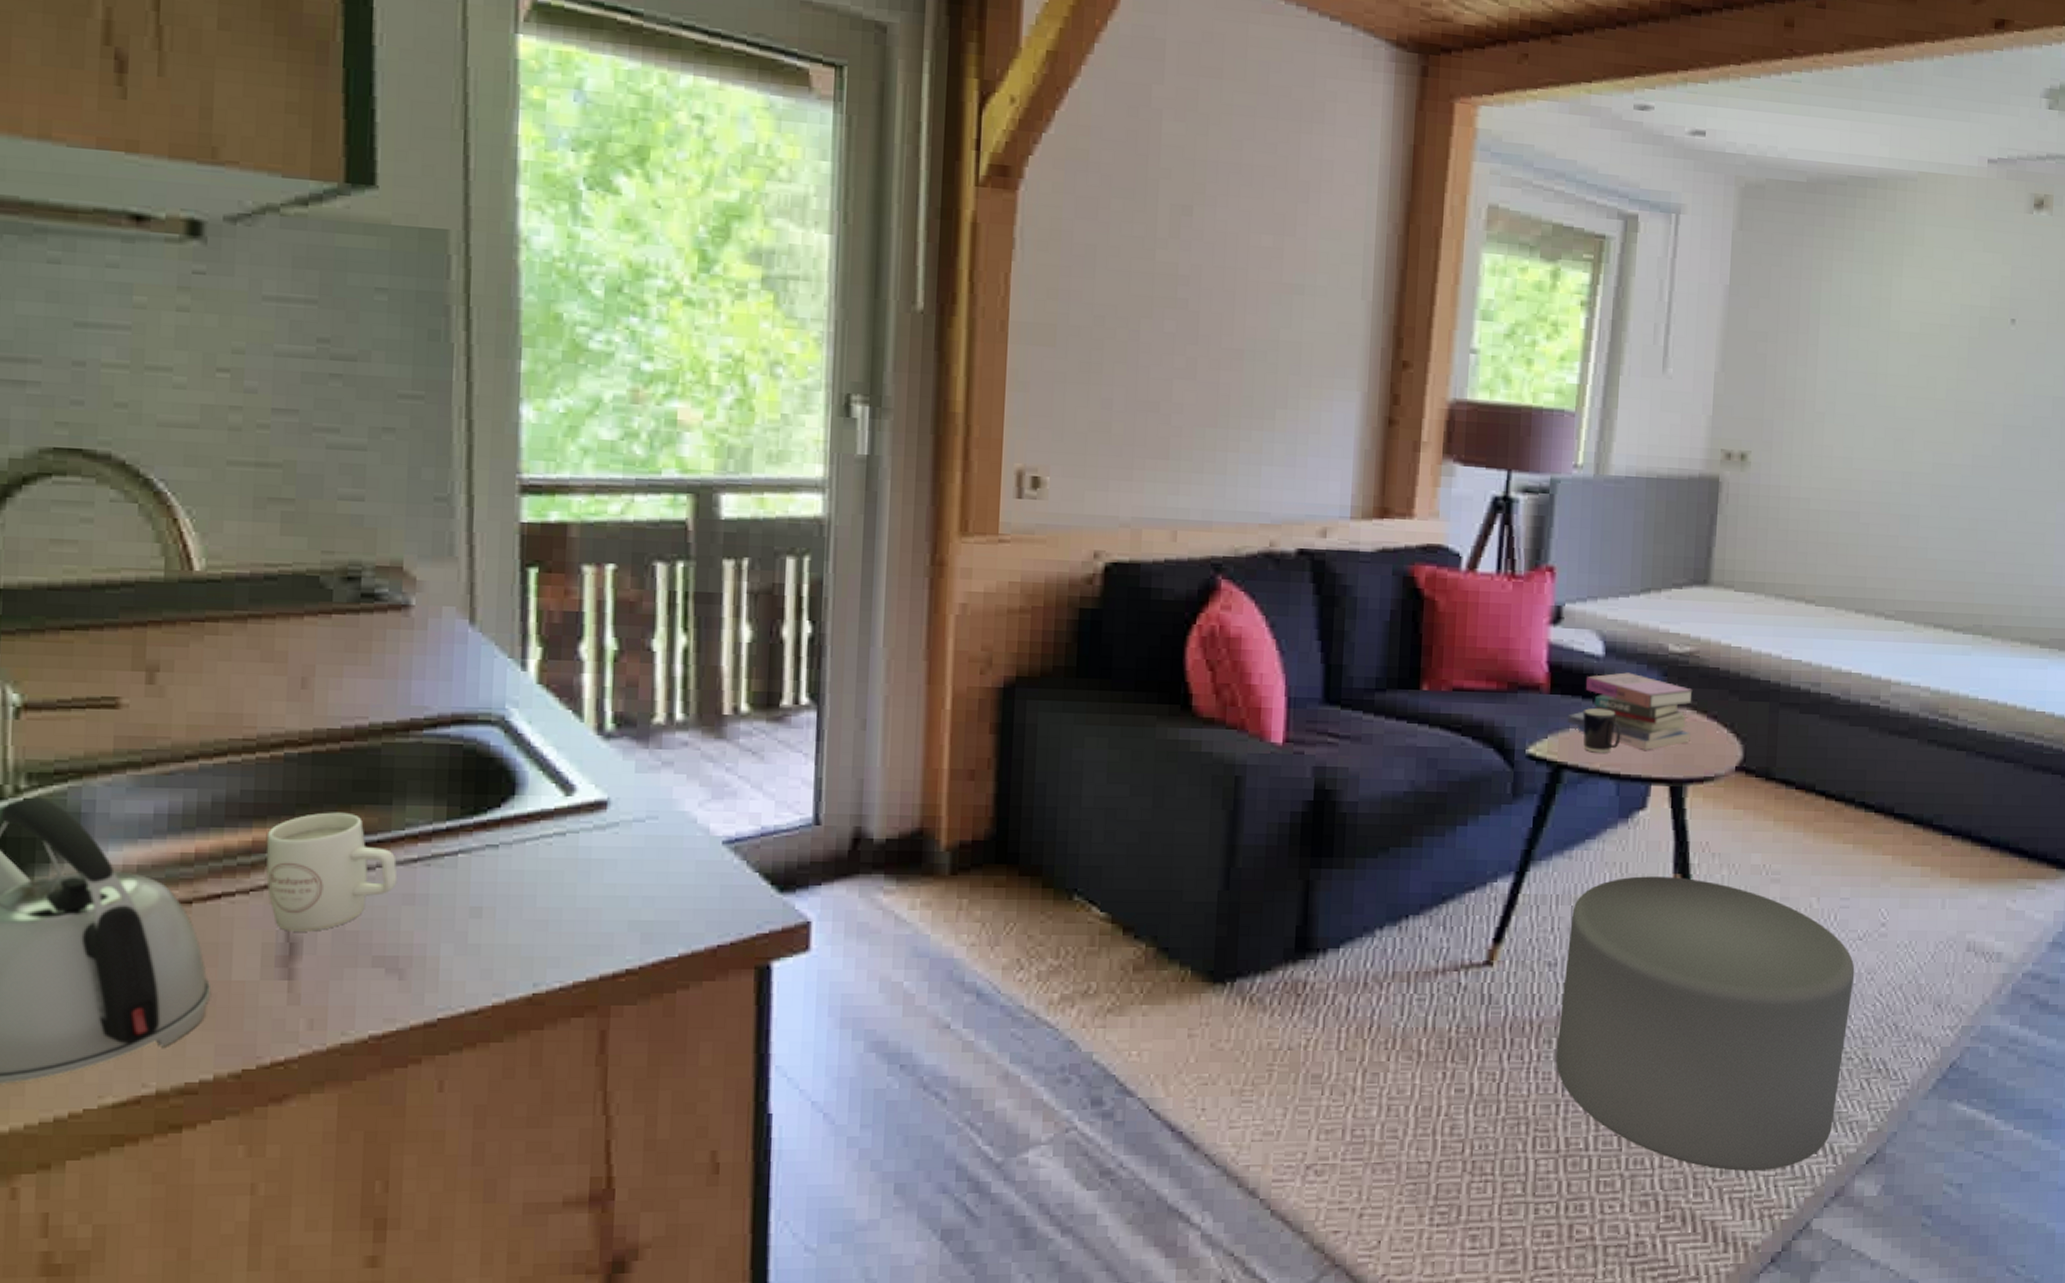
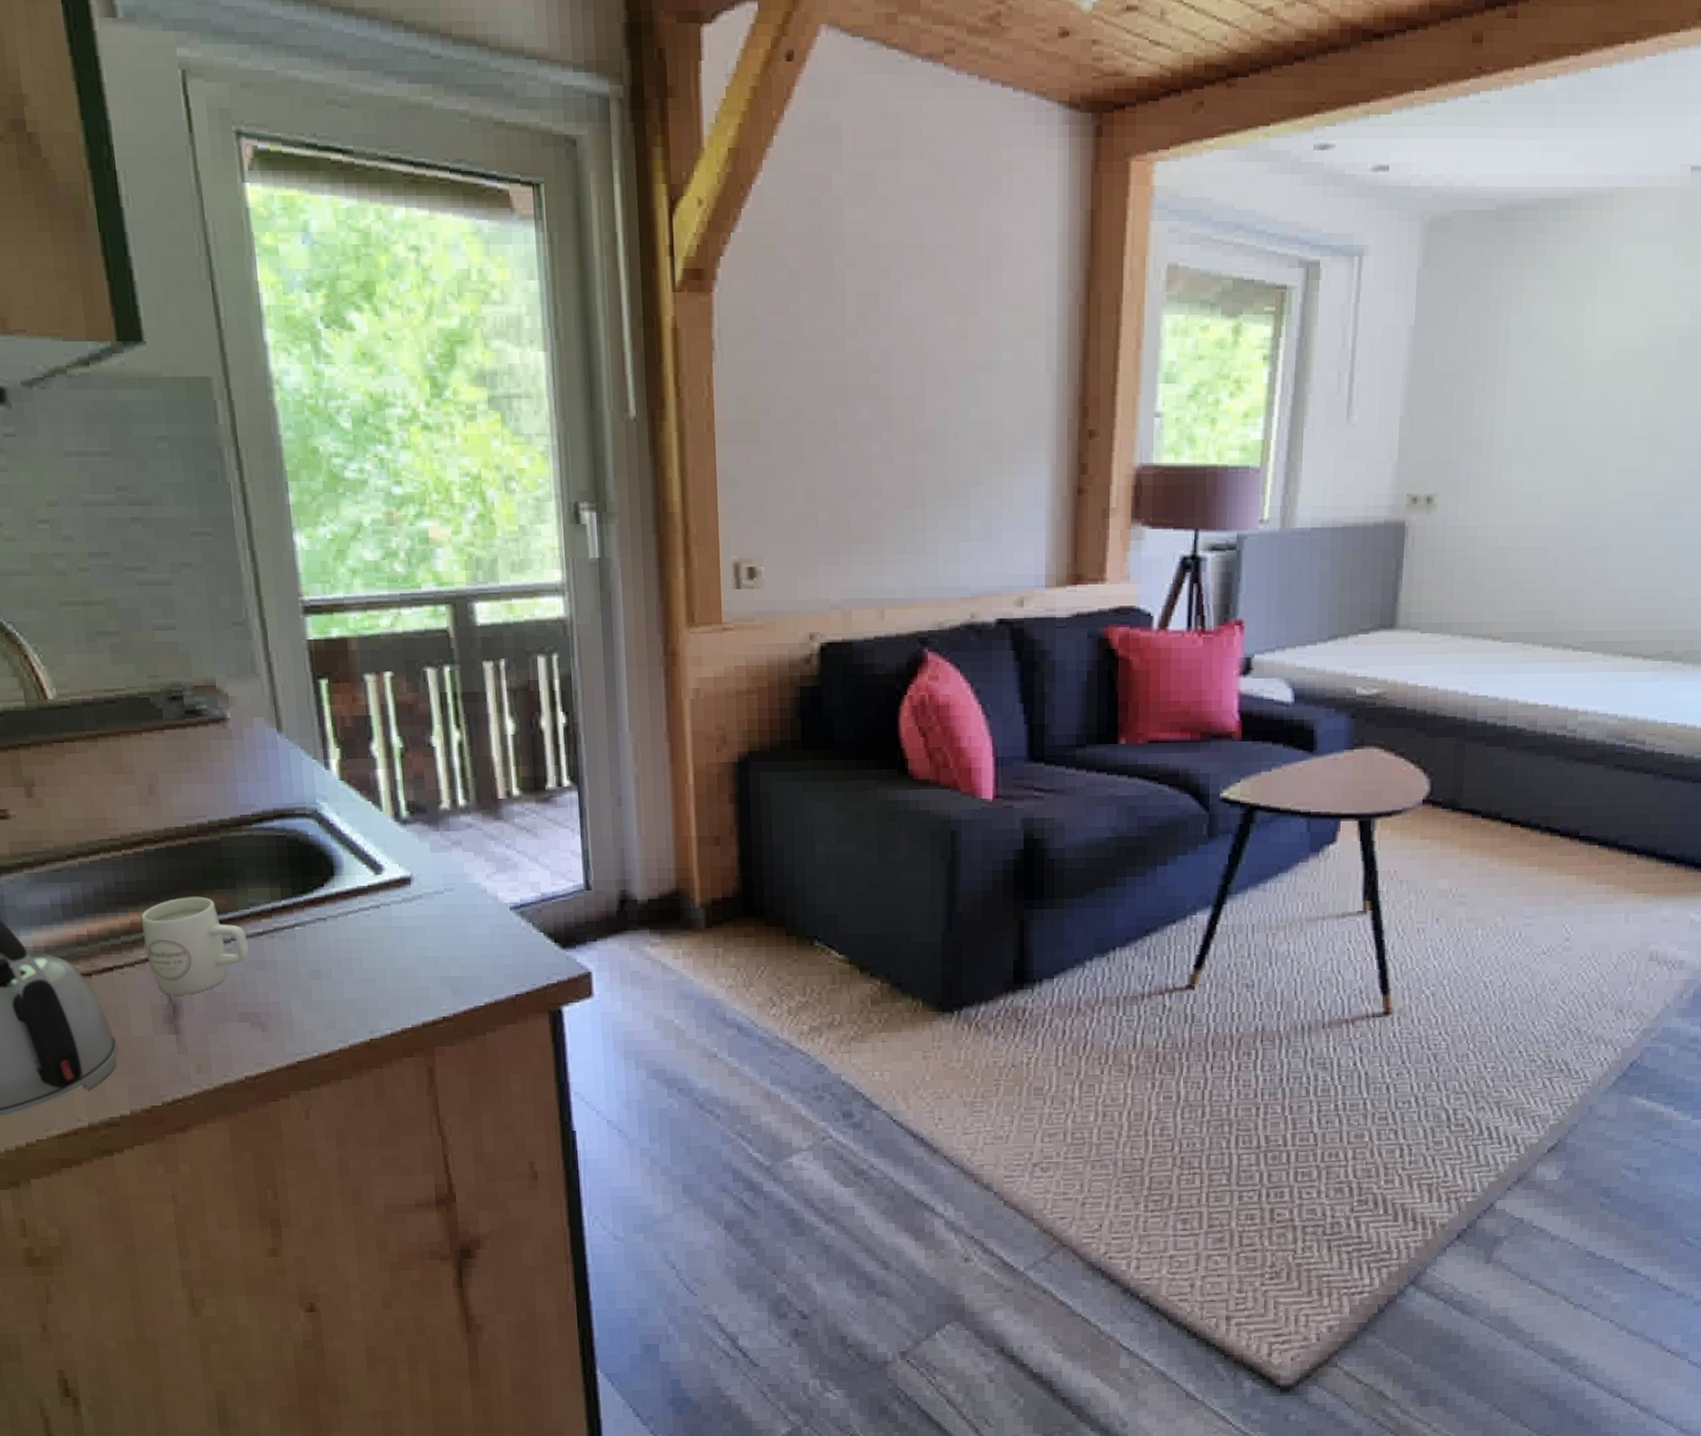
pouf: present [1555,876,1855,1171] -> none [1255,903,1539,1161]
books: present [1567,672,1694,750] -> none [1259,717,1381,789]
mug: present [1582,708,1621,753] -> none [1273,752,1311,793]

